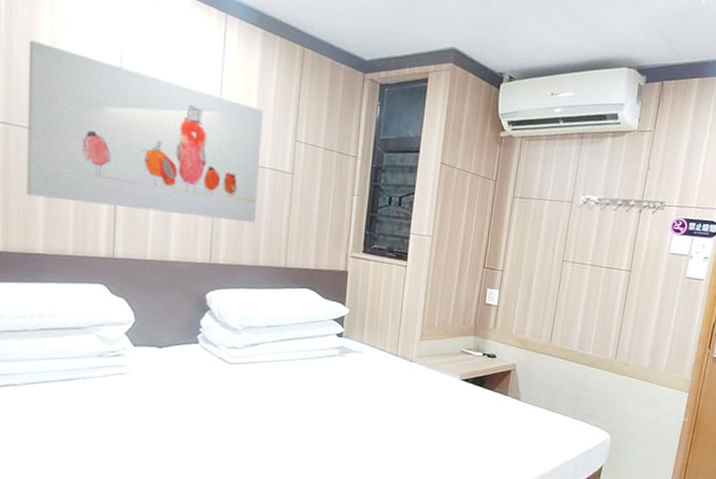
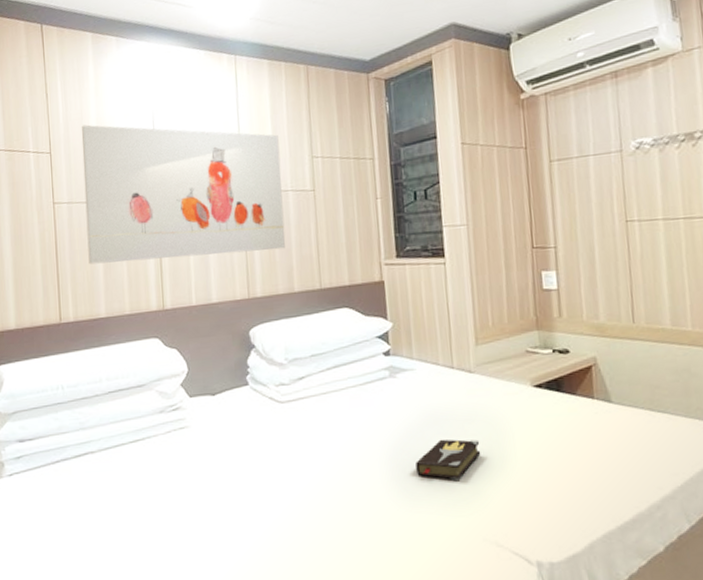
hardback book: none [350,412,409,446] -> present [416,439,481,480]

